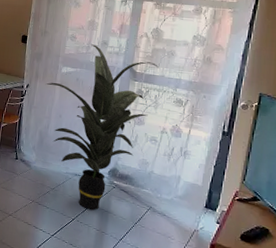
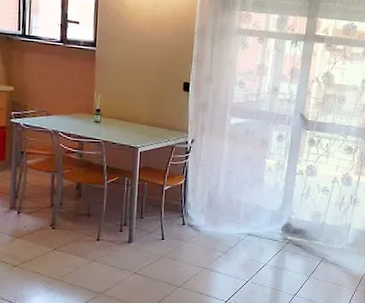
indoor plant: present [46,44,160,210] -> none [213,91,331,269]

